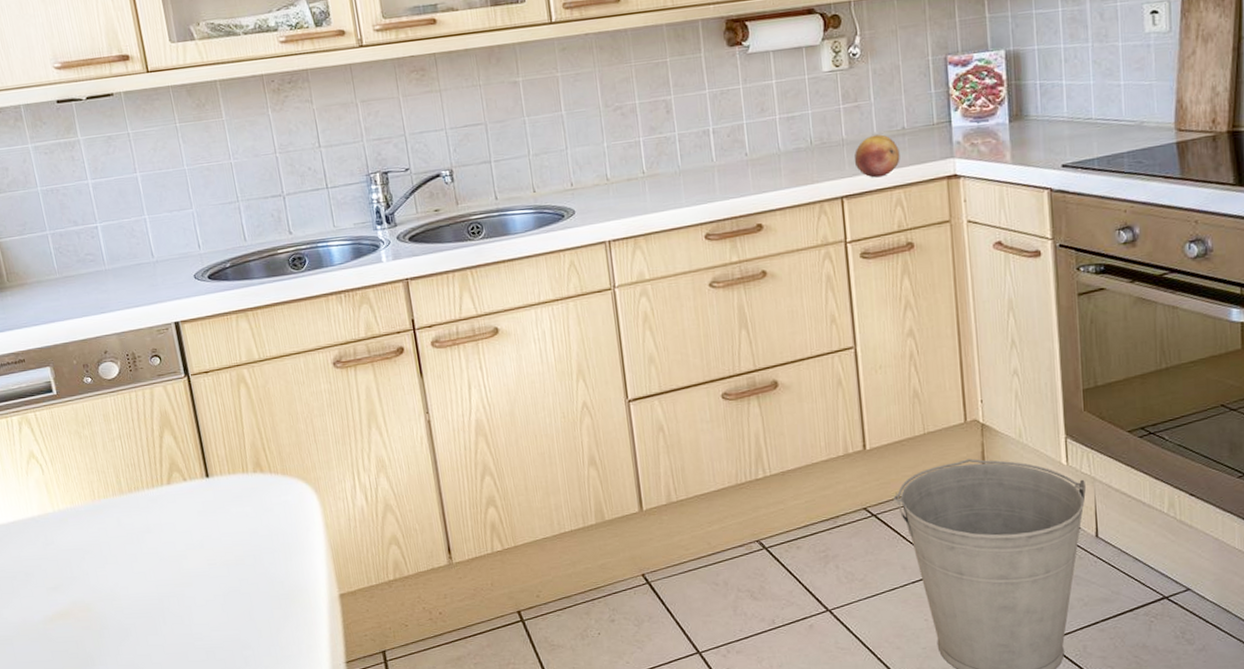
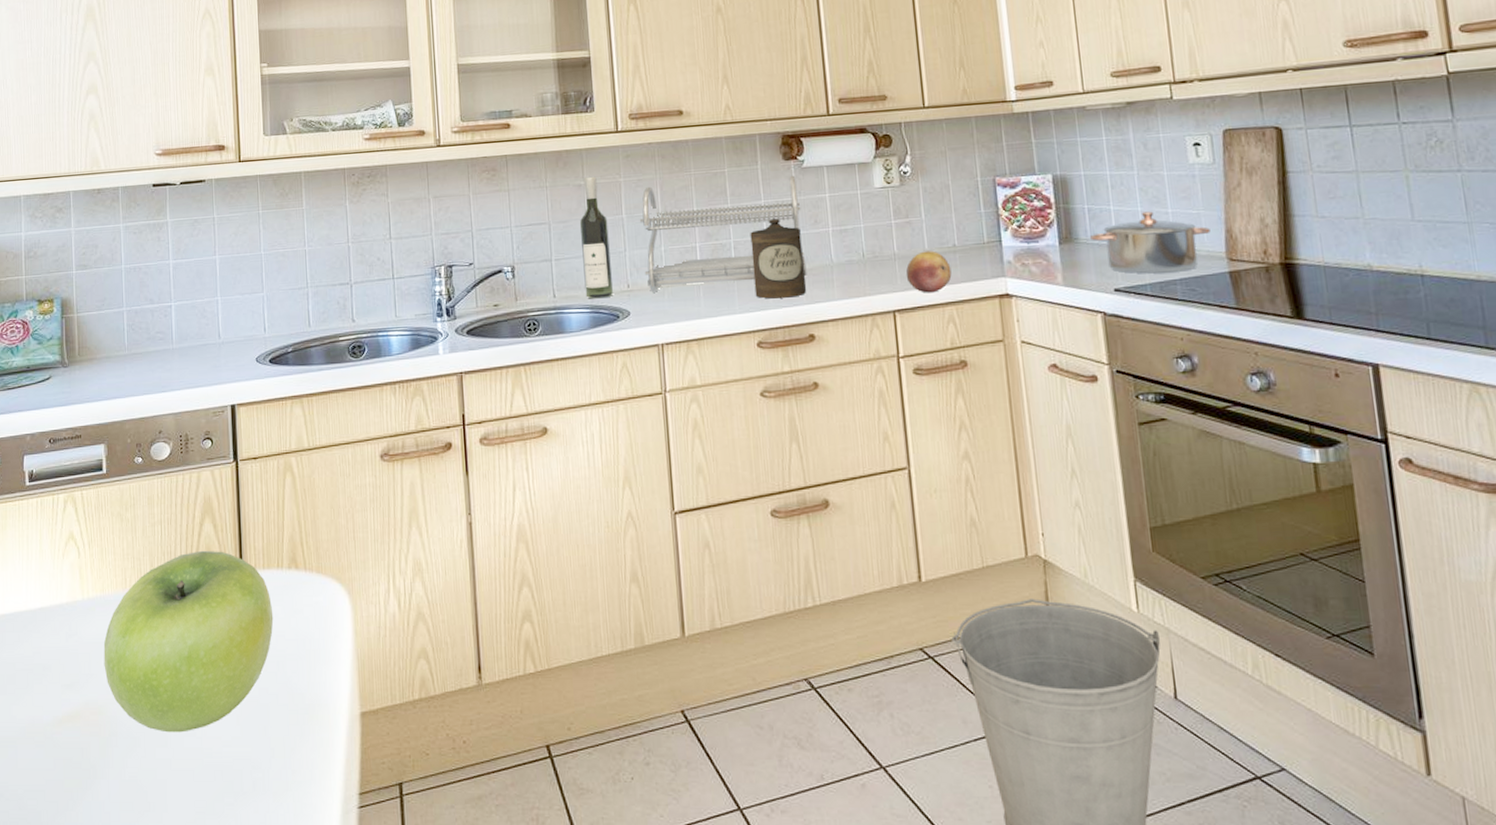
fruit: none [81,460,246,623] -> present [103,550,274,733]
bottle: none [517,72,558,199] -> present [579,176,614,299]
dish rack: none [579,62,754,190] -> present [639,175,807,293]
canister: none [695,108,753,191] -> present [750,218,806,299]
cooking pot: none [1039,84,1161,149] -> present [1089,211,1211,274]

